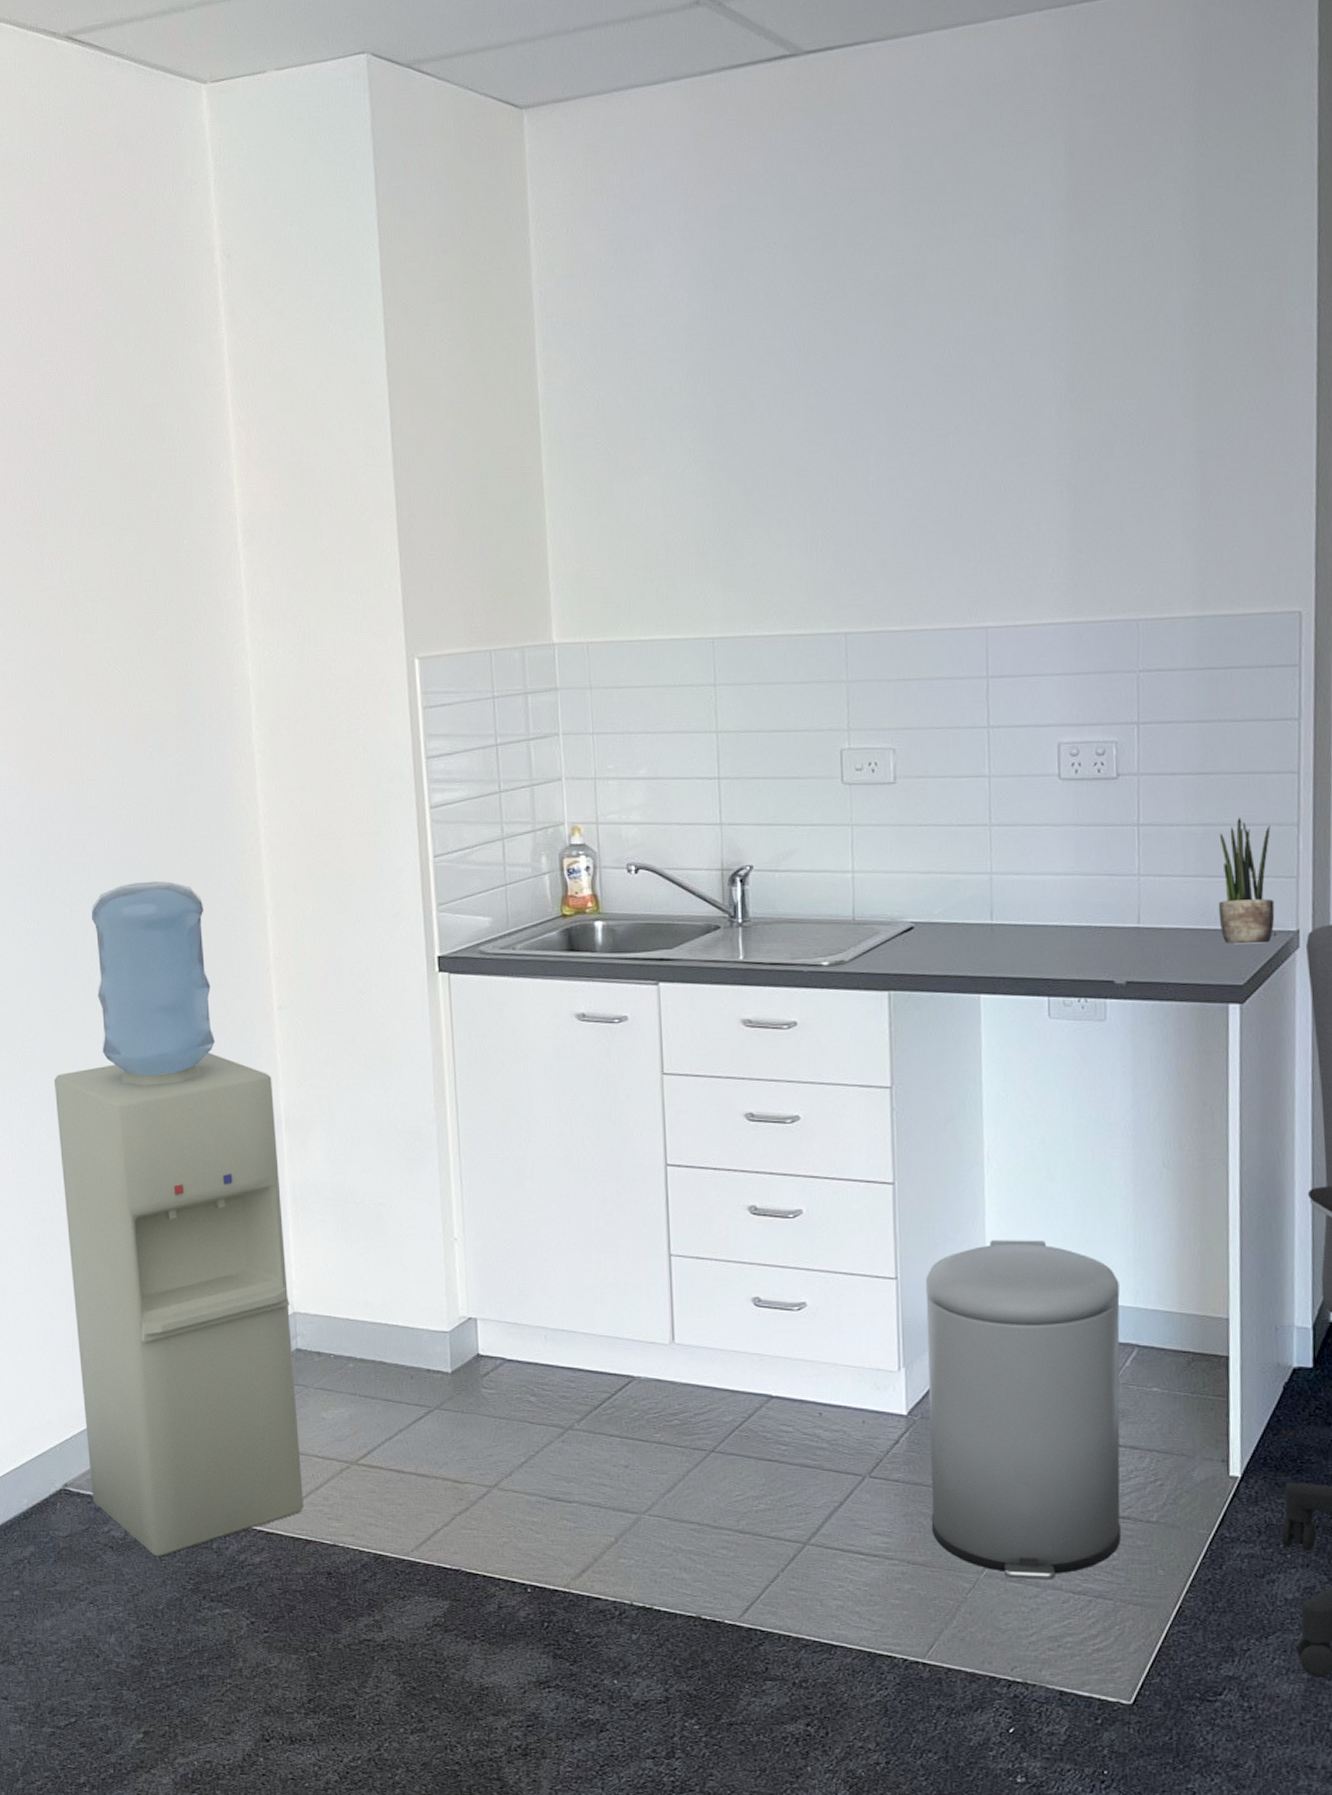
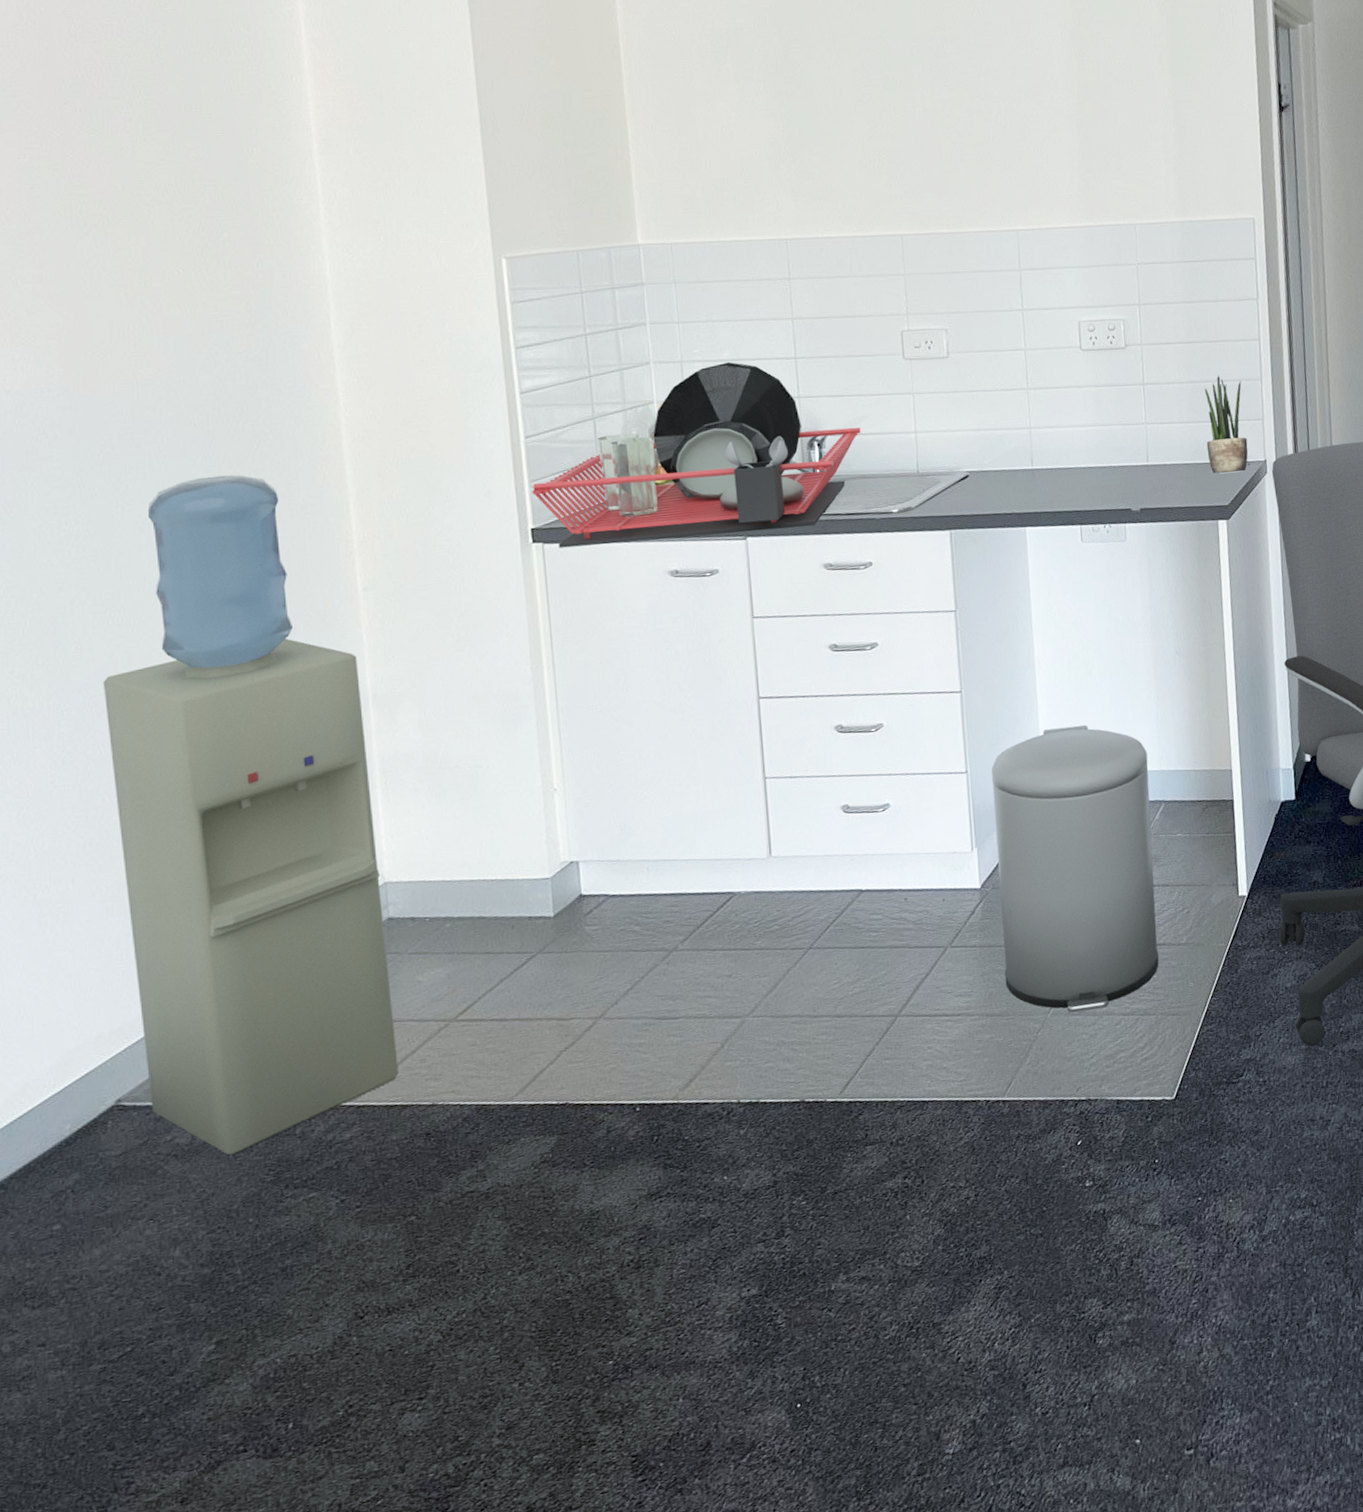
dish rack: none [439,780,789,980] -> present [532,361,861,549]

